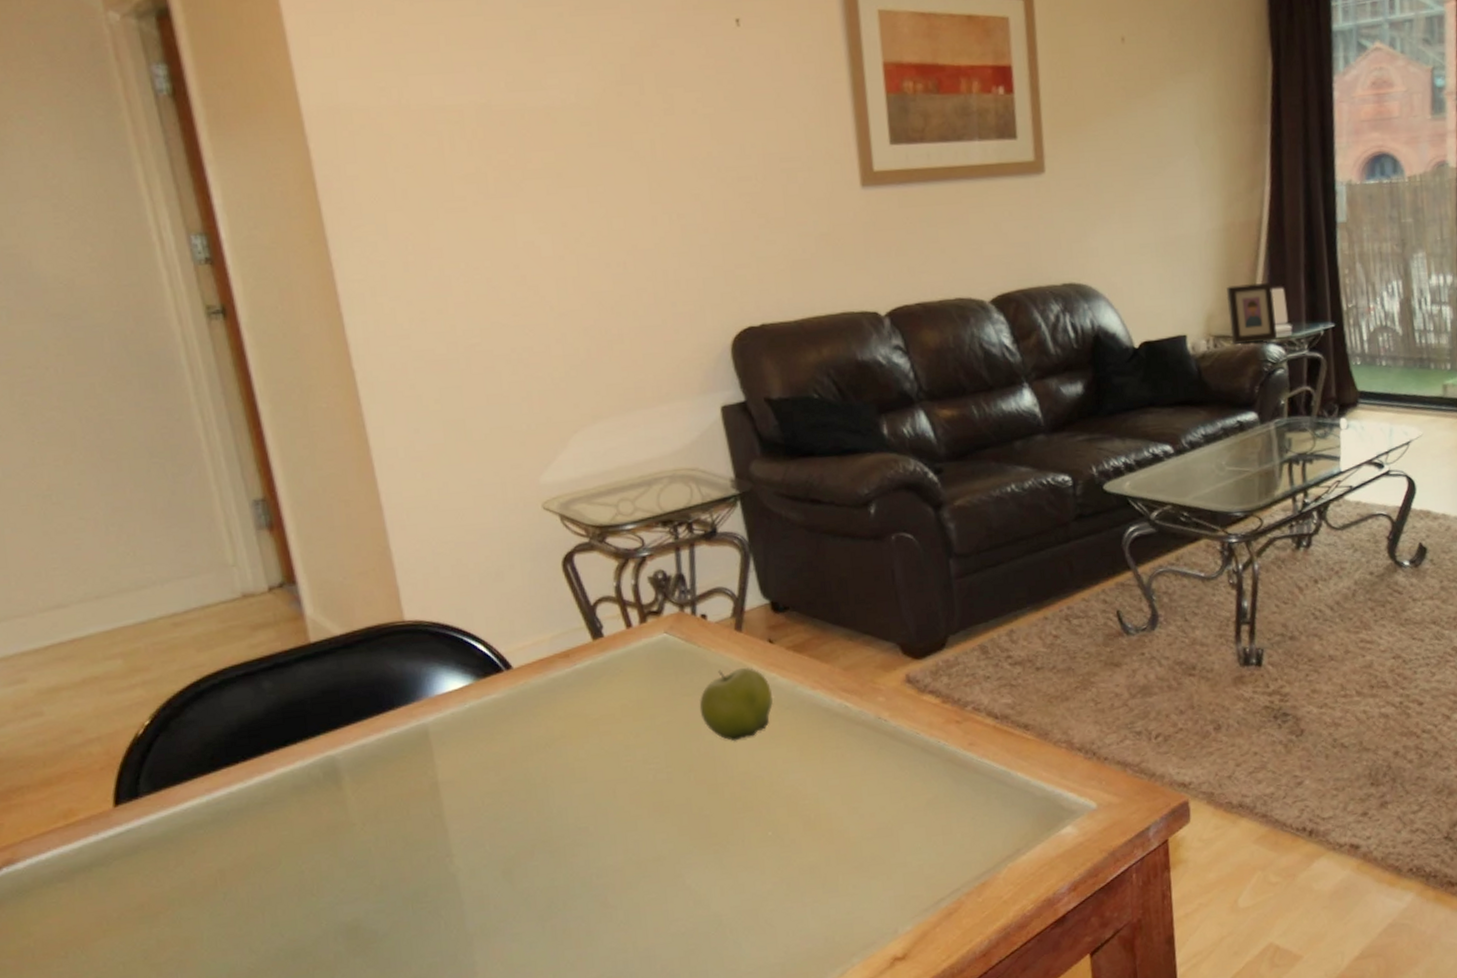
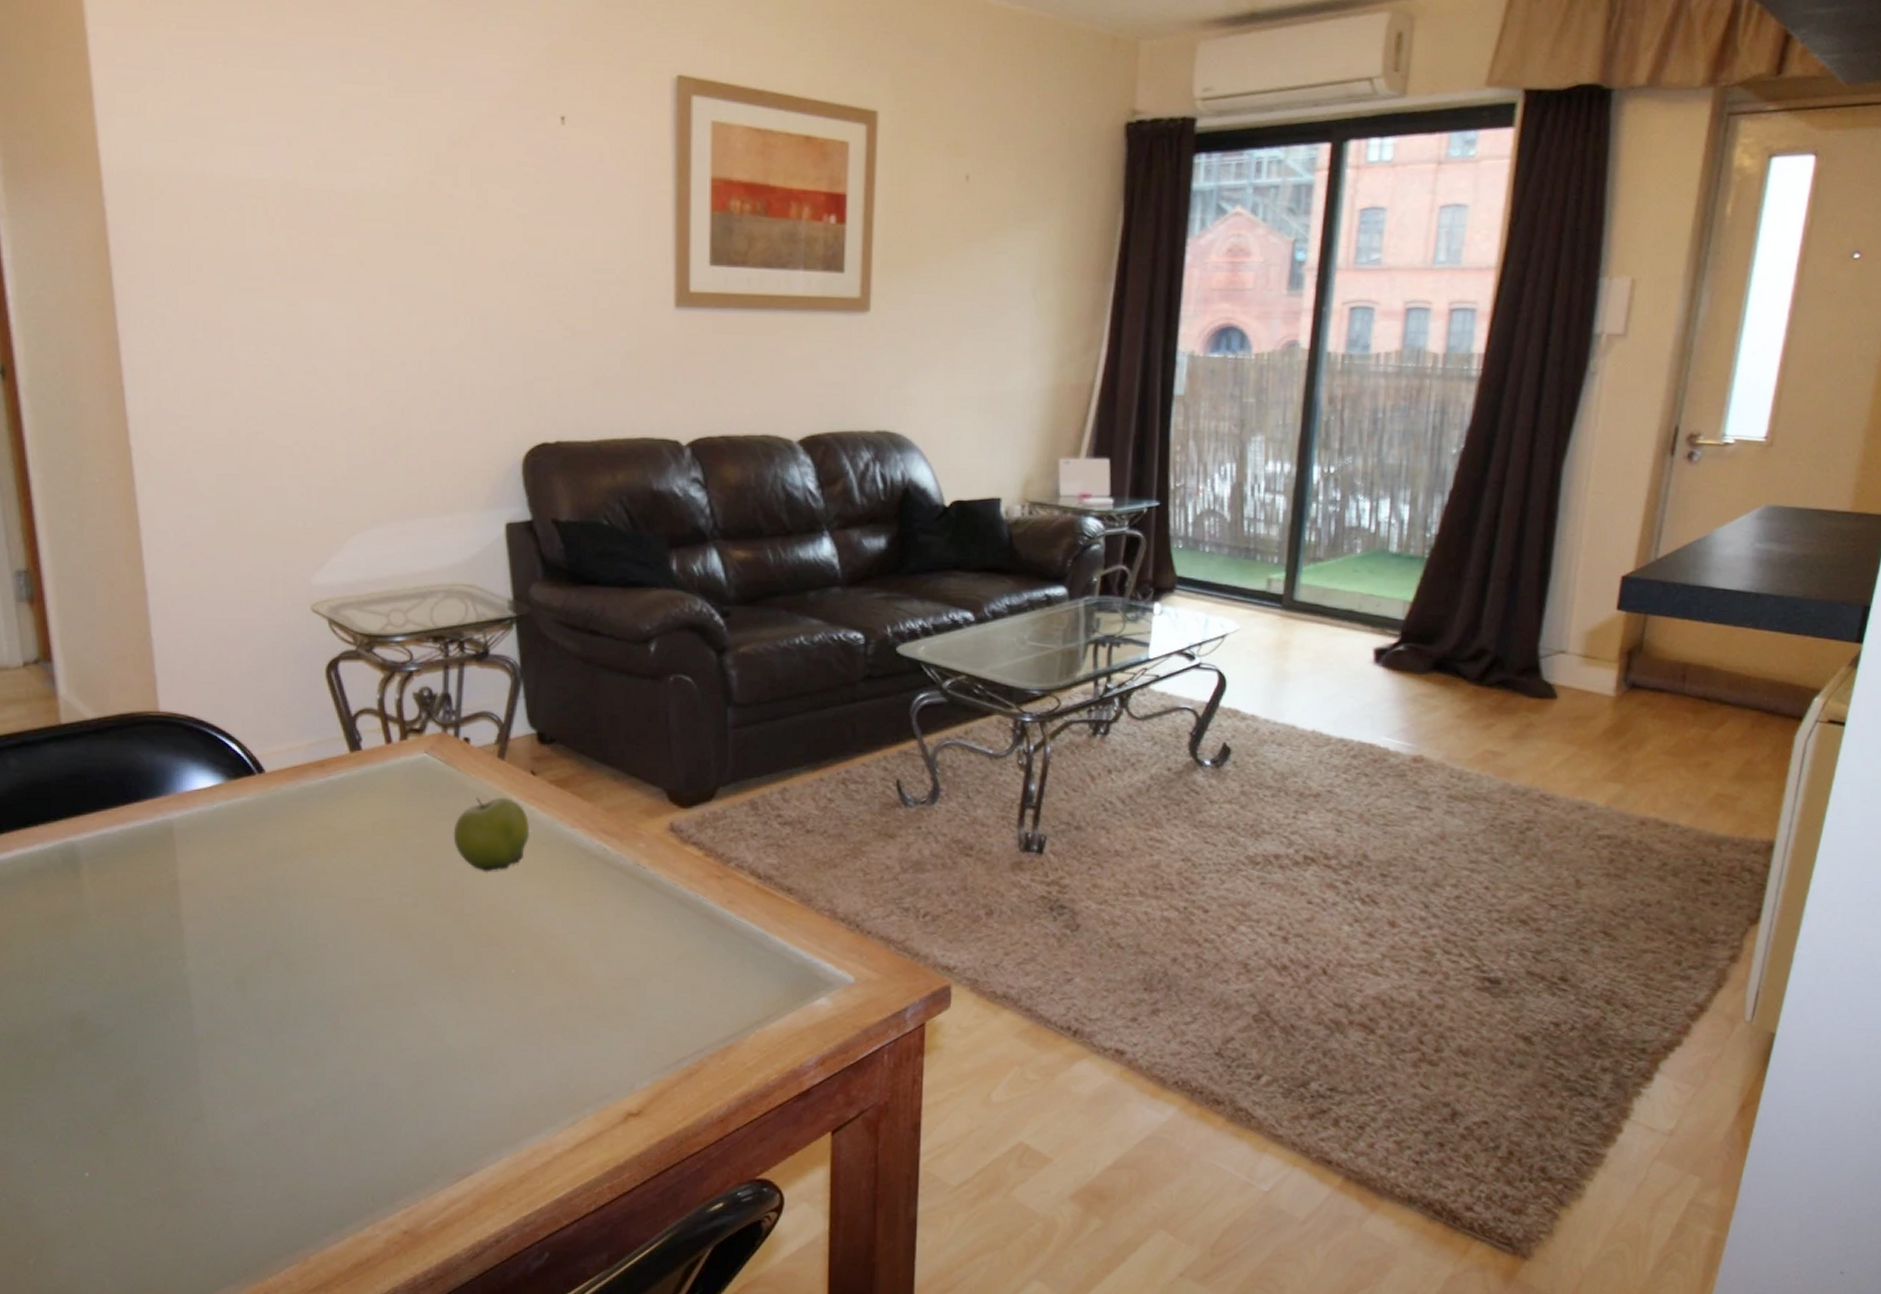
picture frame: present [1226,282,1278,344] -> none [1047,450,1099,513]

